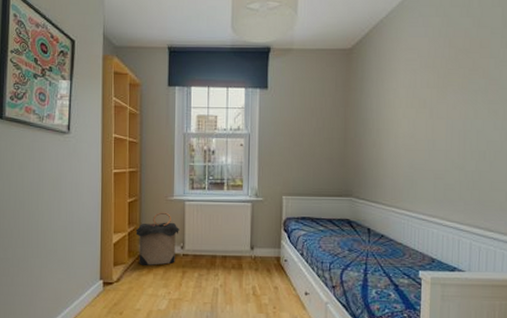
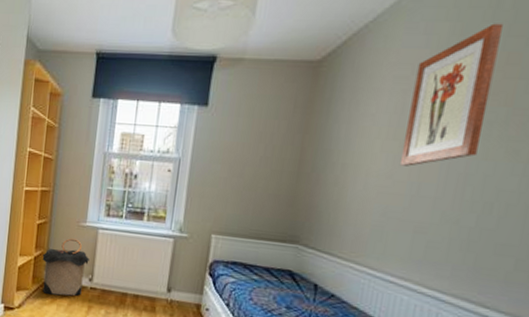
wall art: none [418,18,474,128] -> present [399,23,503,167]

